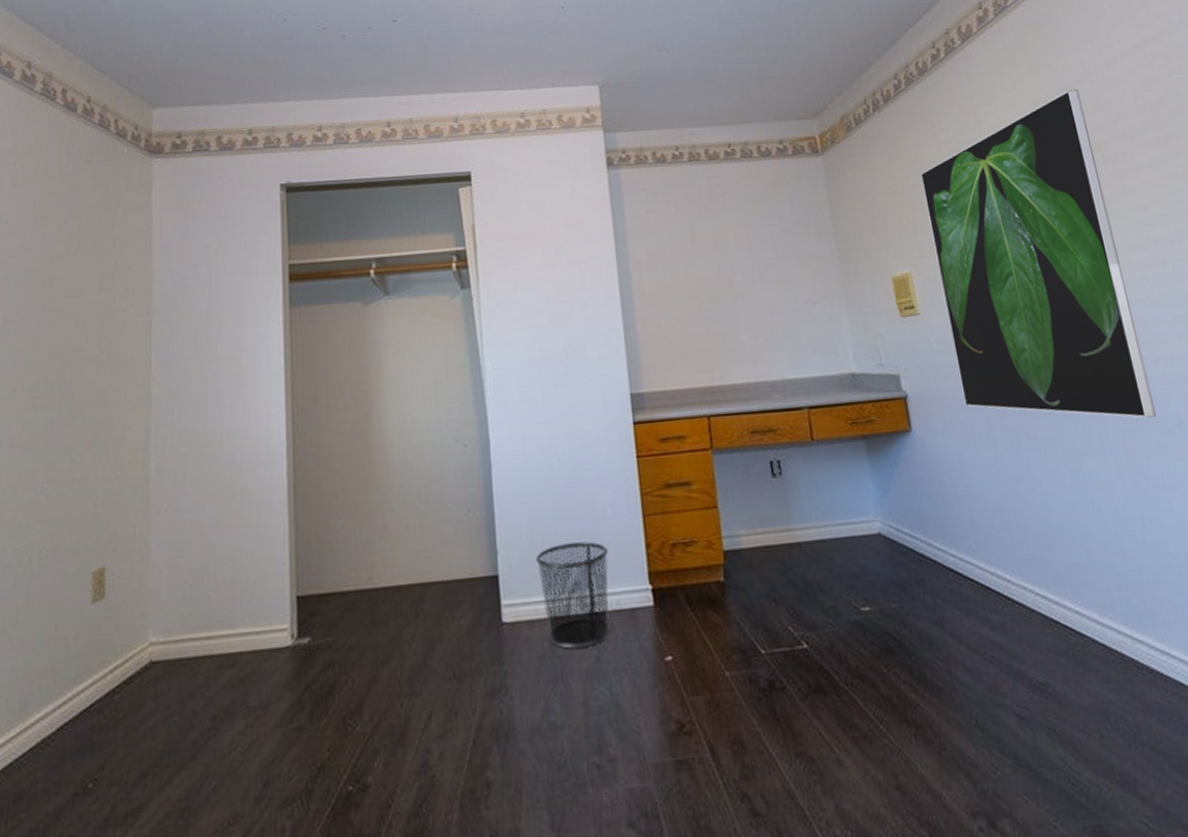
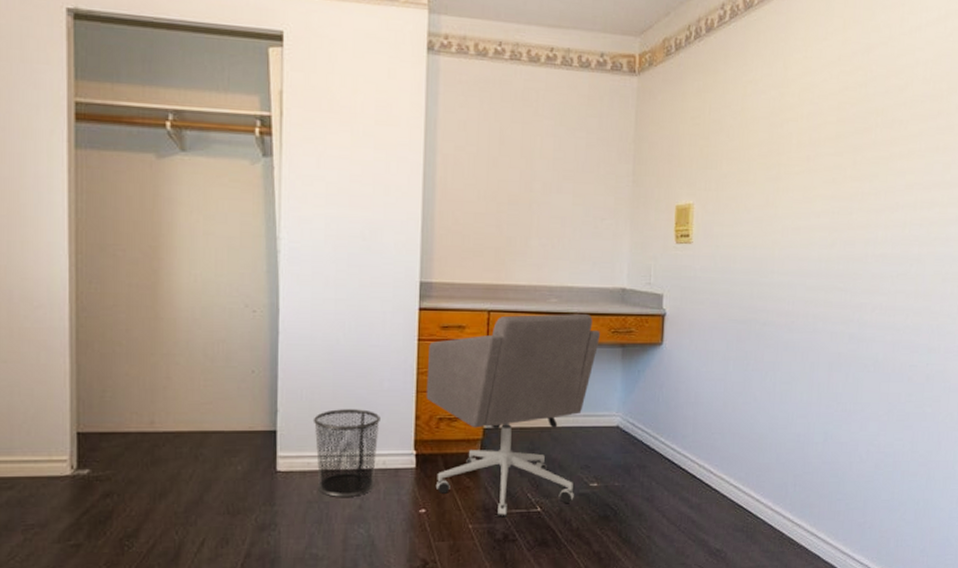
office chair: none [649,406,845,660] -> present [426,313,601,518]
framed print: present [920,88,1156,418] -> none [712,50,880,355]

